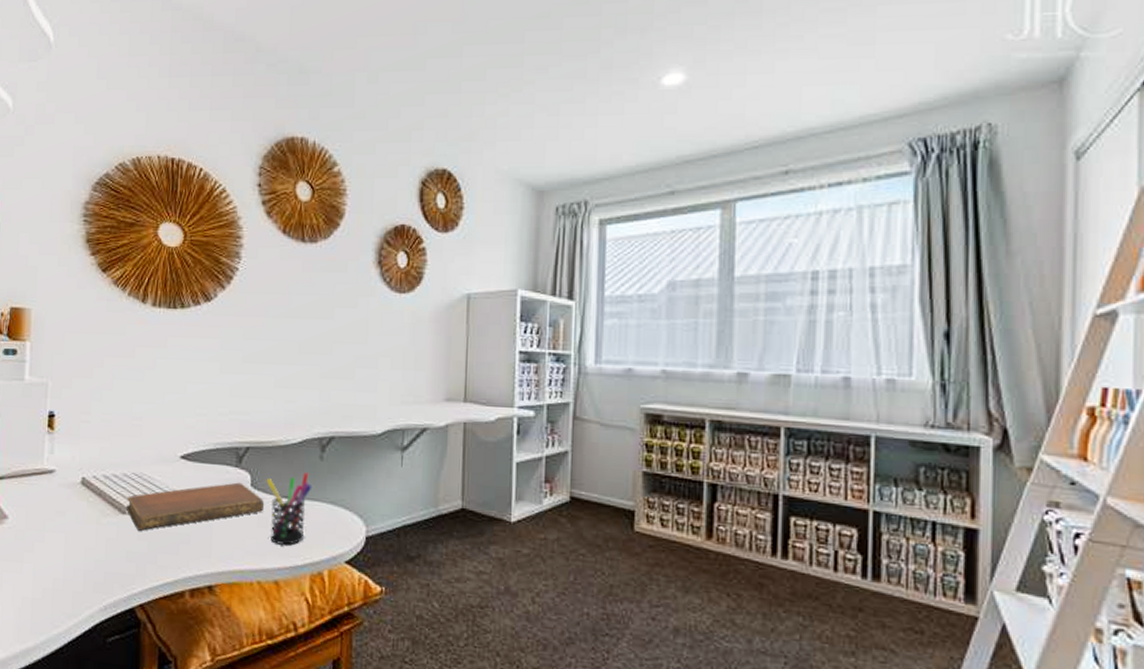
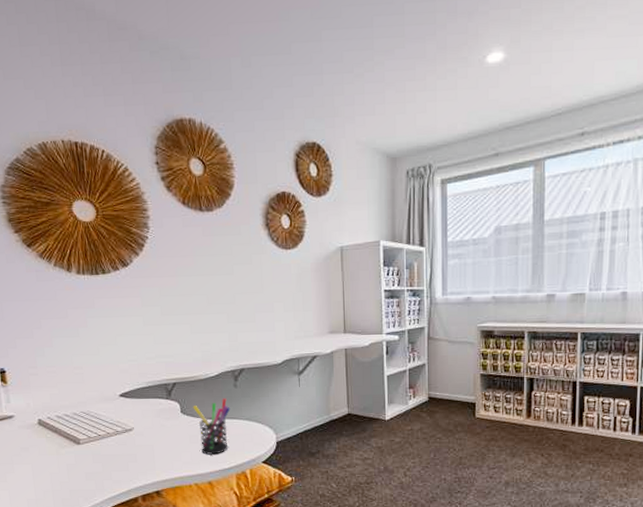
notebook: present [125,482,265,531] -> none [79,411,194,456]

